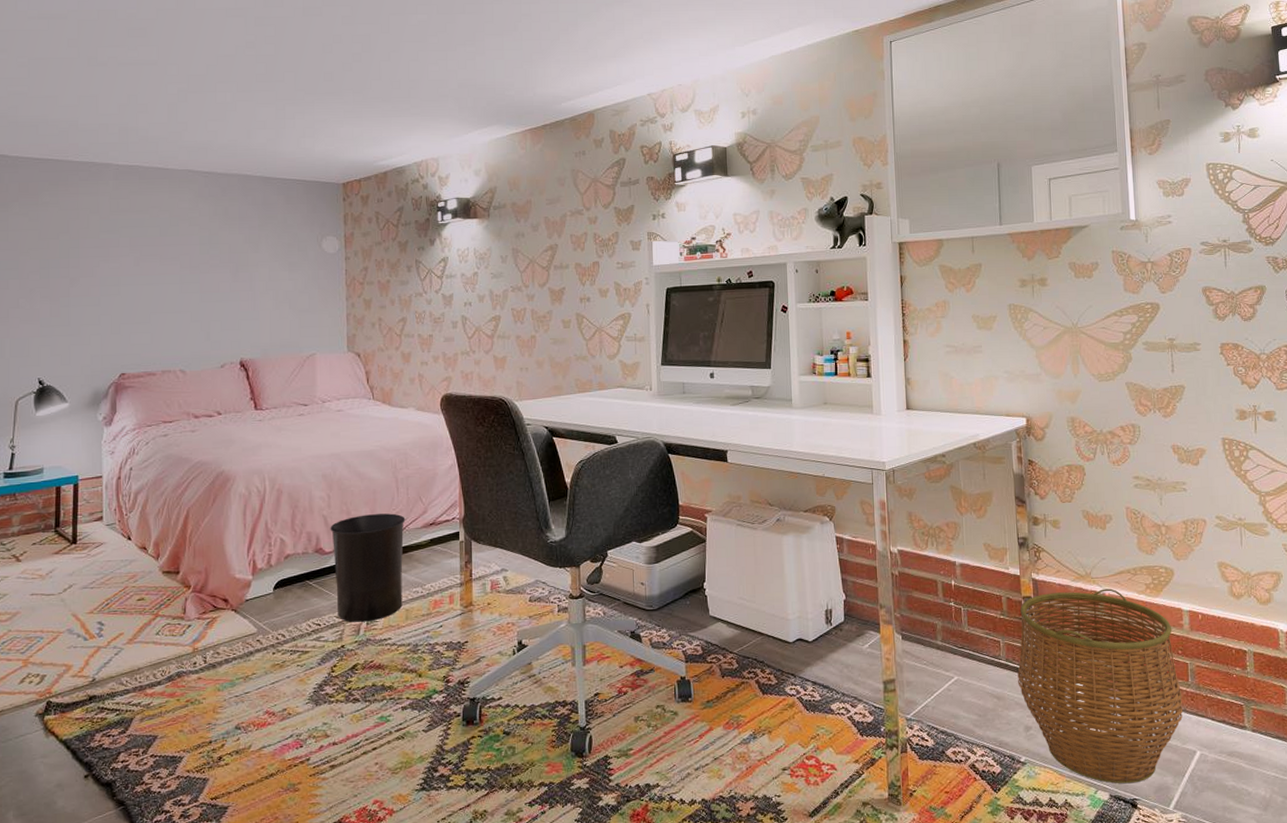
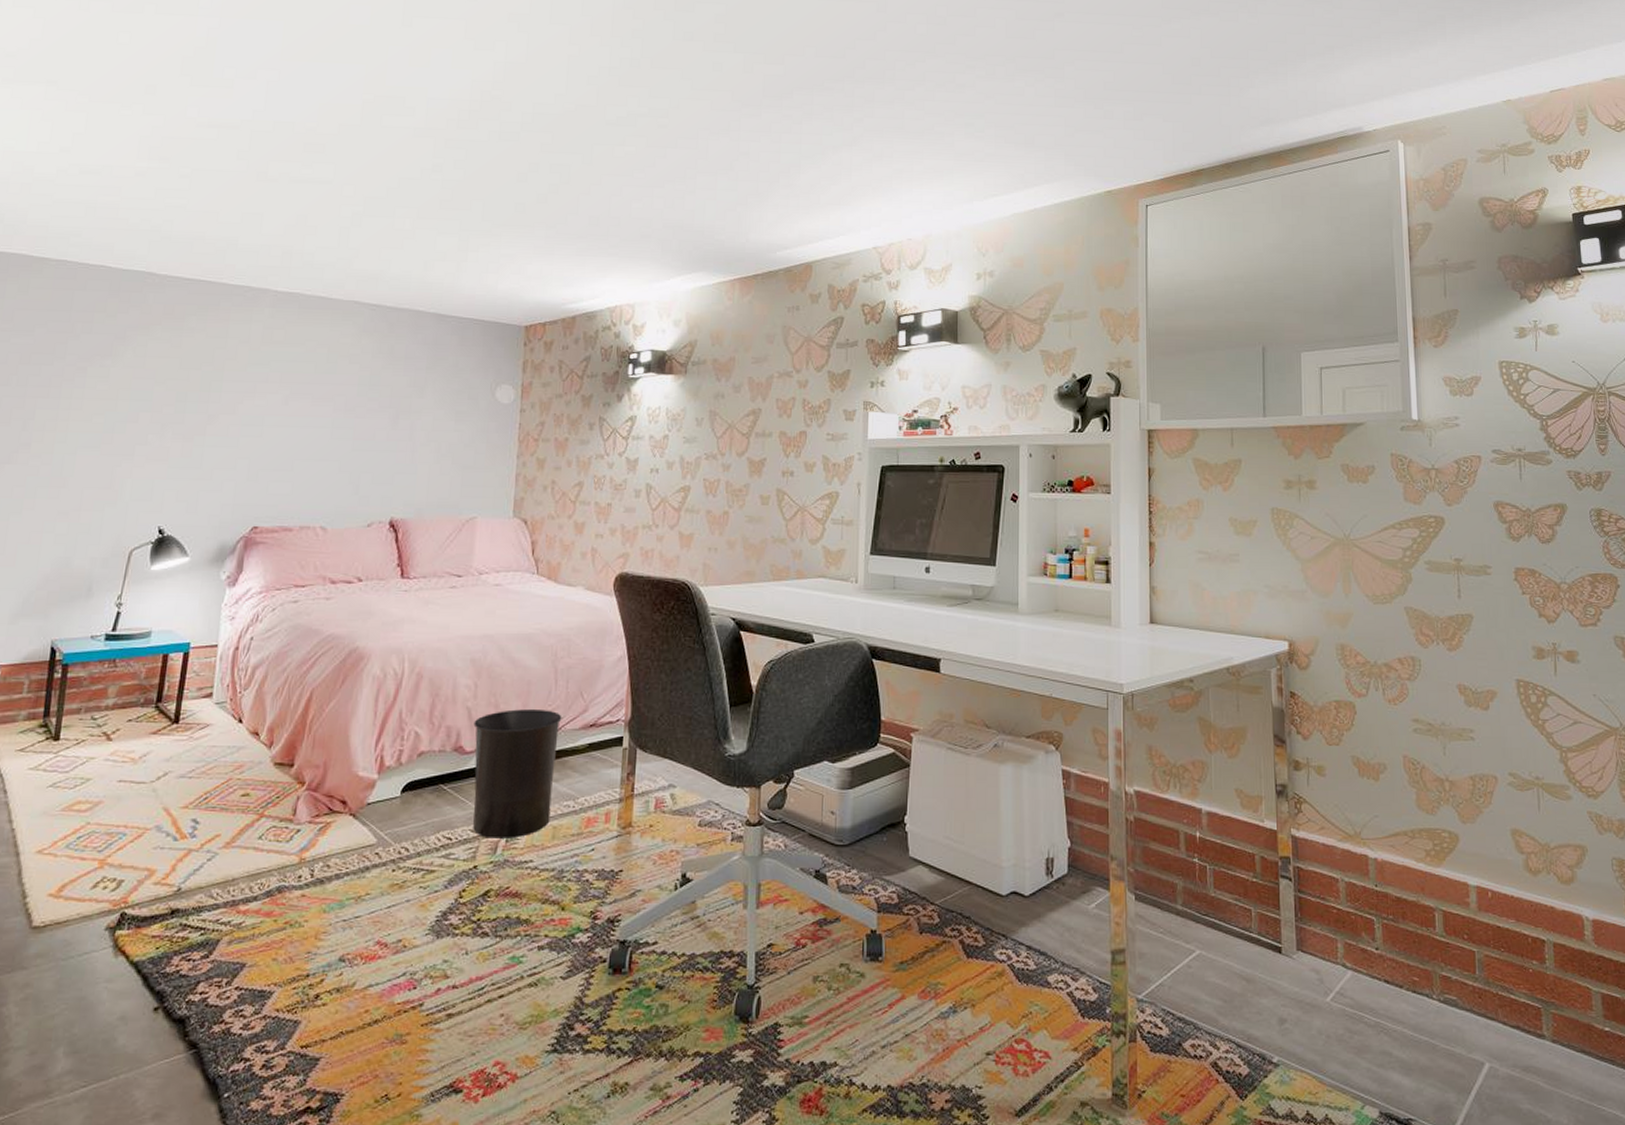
basket: present [1018,588,1183,784] -> none [1271,853,1469,1099]

